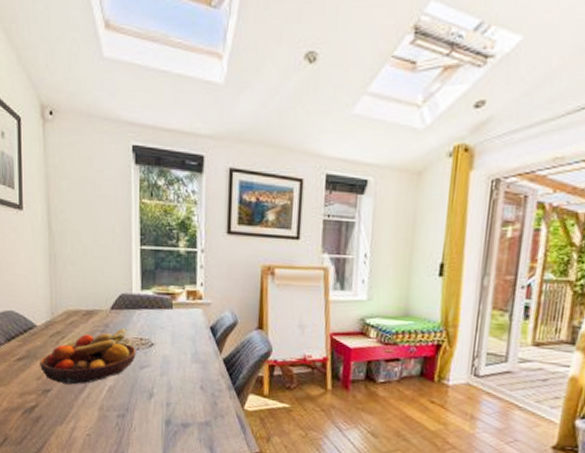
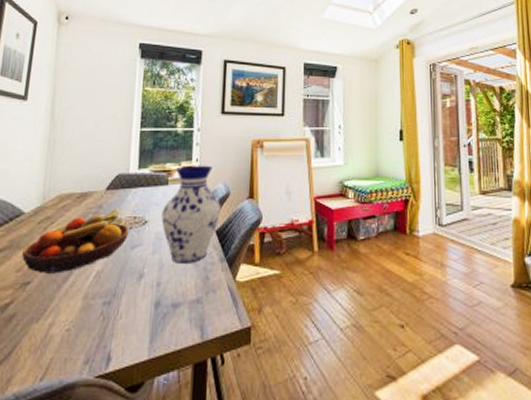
vase: none [167,289,228,388] -> present [161,165,221,263]

